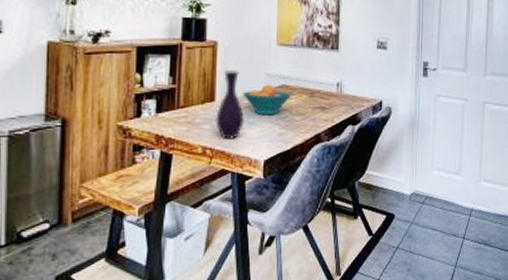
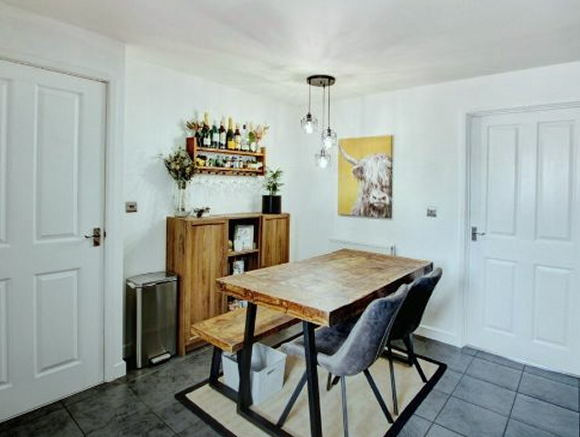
vase: present [215,70,246,139] -> none [290,237,314,294]
fruit bowl: present [243,84,292,115] -> none [311,248,352,275]

